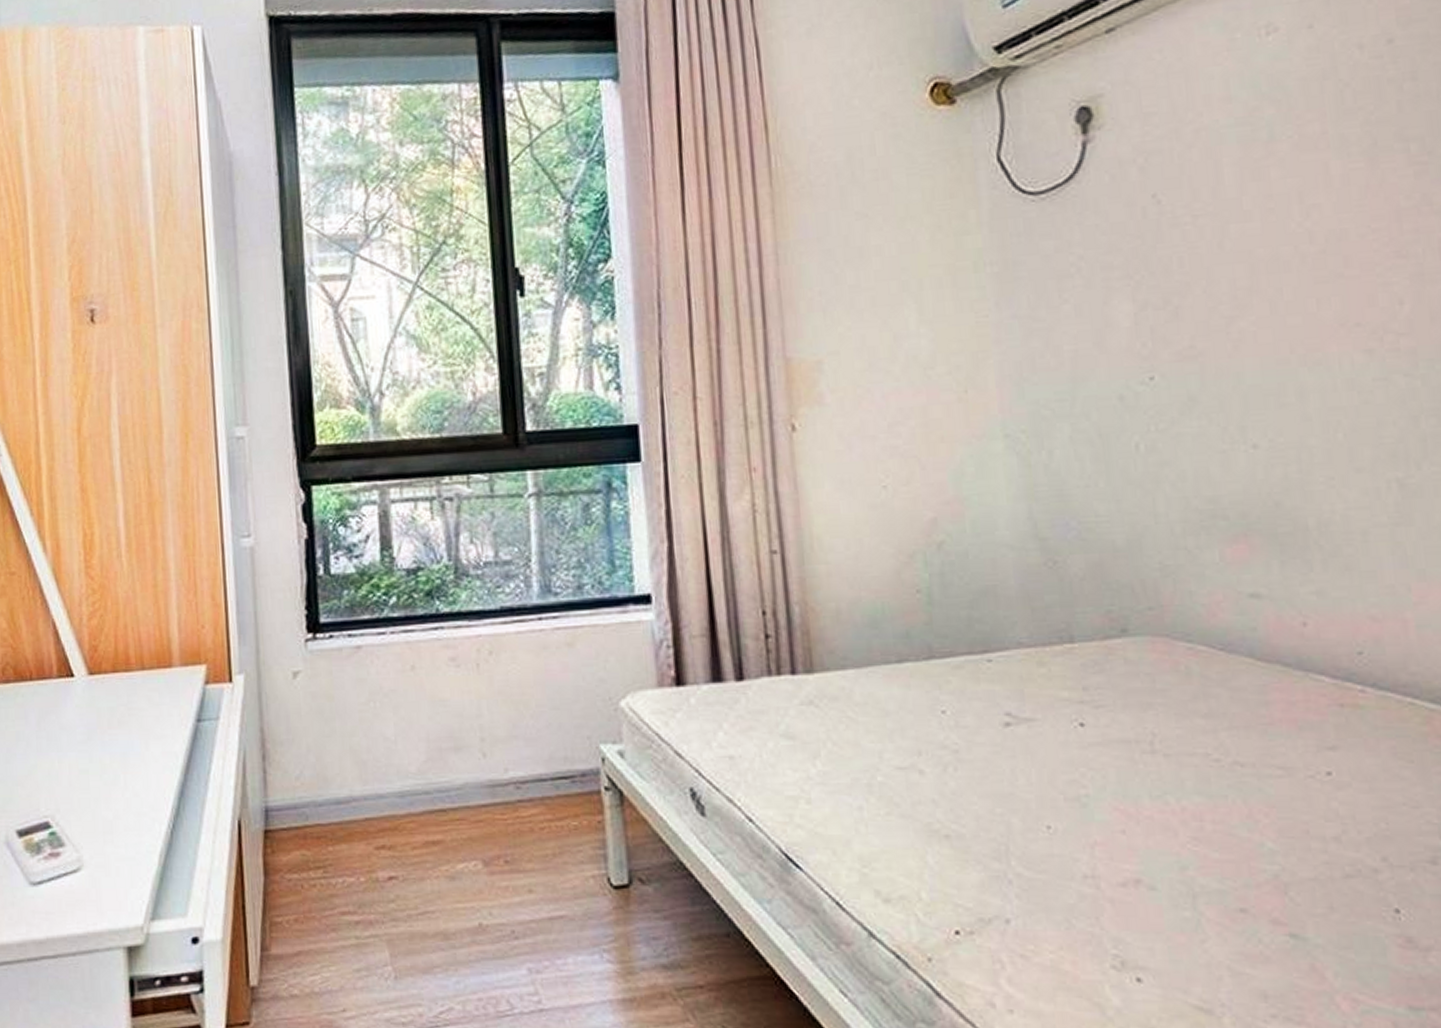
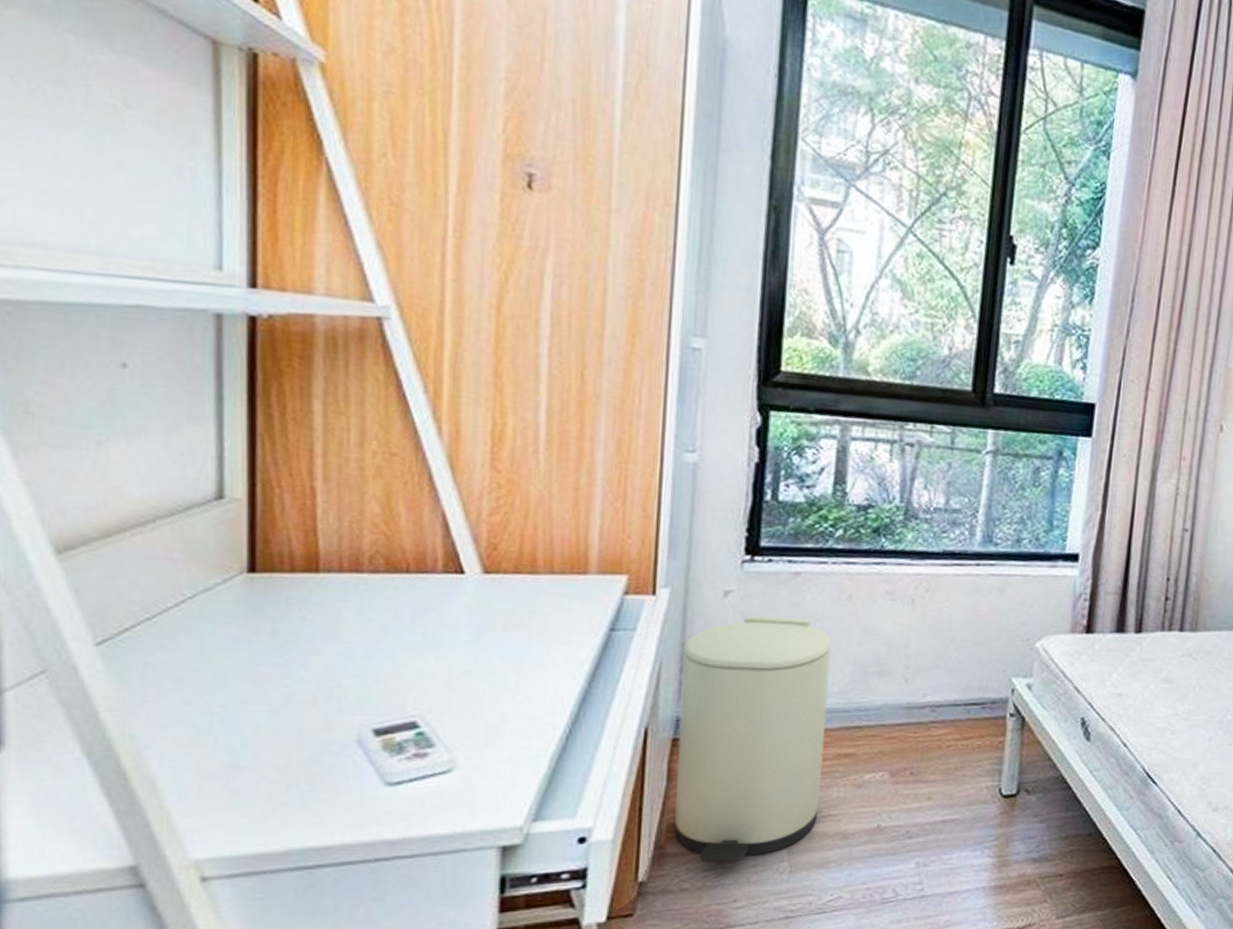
pedal bin: none [262,694,415,967] -> present [674,615,832,863]

